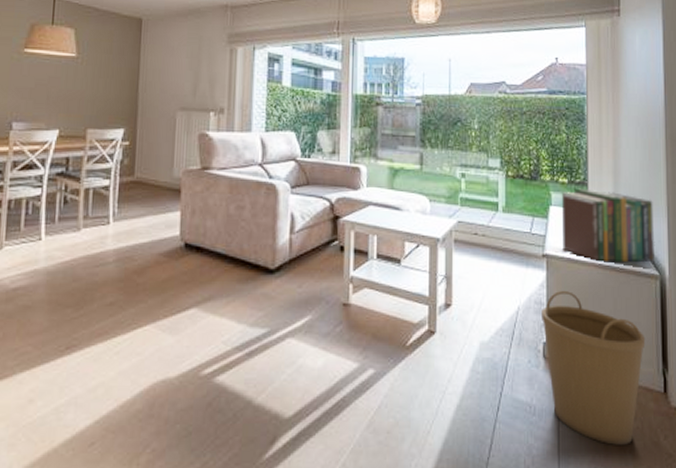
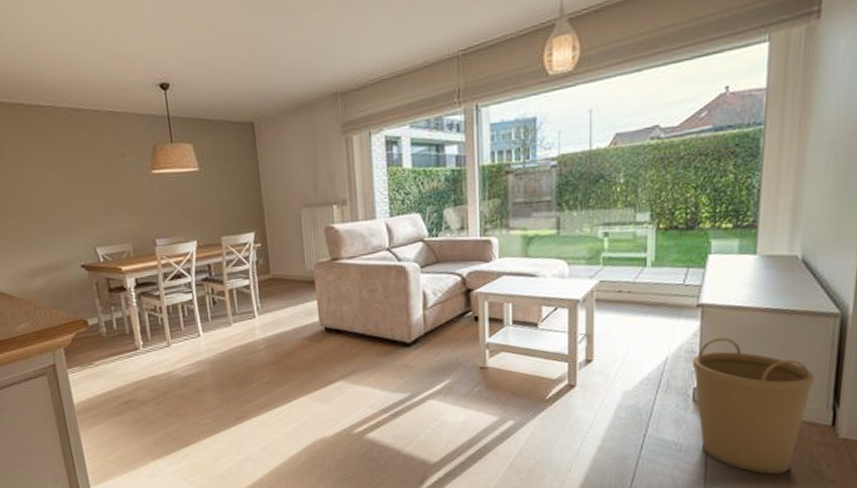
books: present [561,188,655,263] -> none [722,231,842,306]

